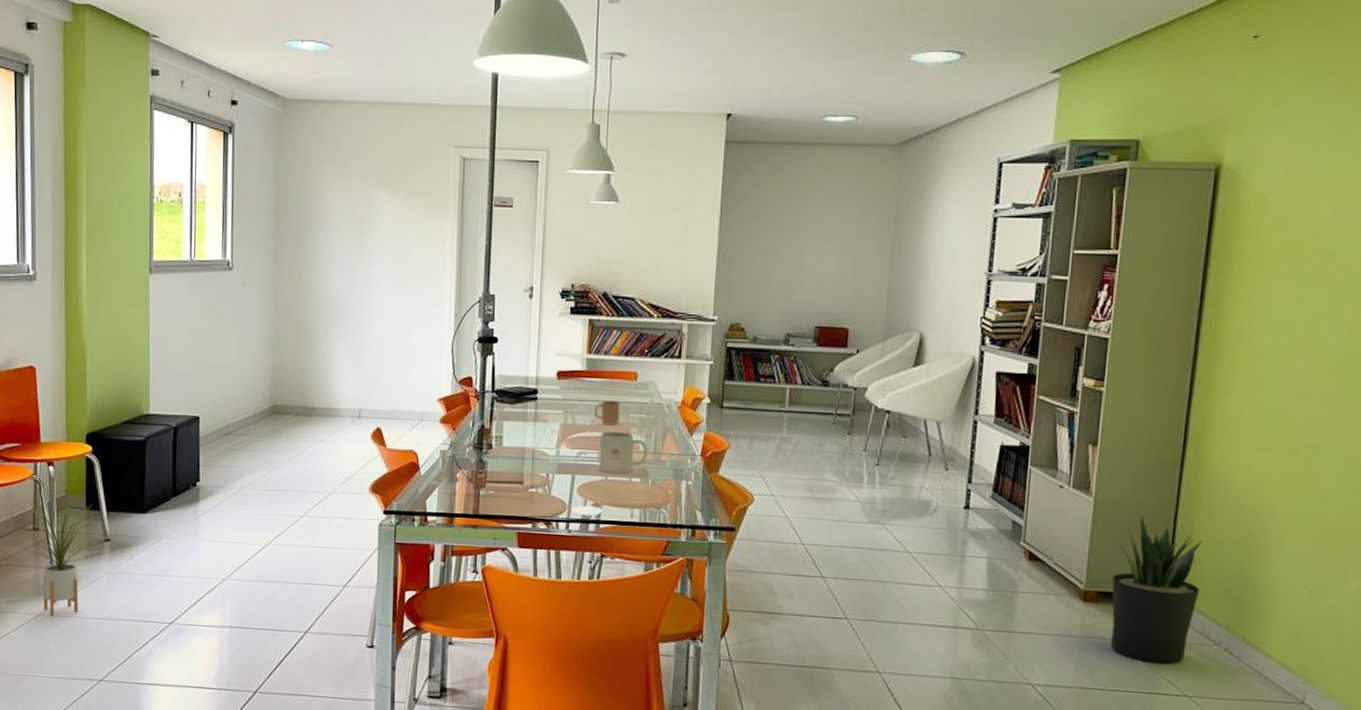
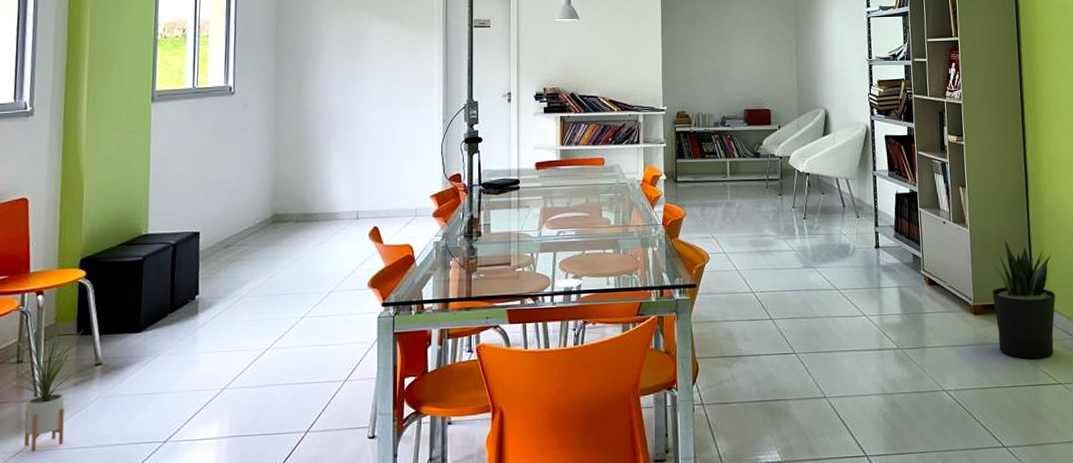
cup: present [594,400,620,426] -> none [569,184,592,206]
mug: present [598,431,648,475] -> none [576,210,618,249]
books: none [744,325,776,351] -> present [689,112,715,133]

